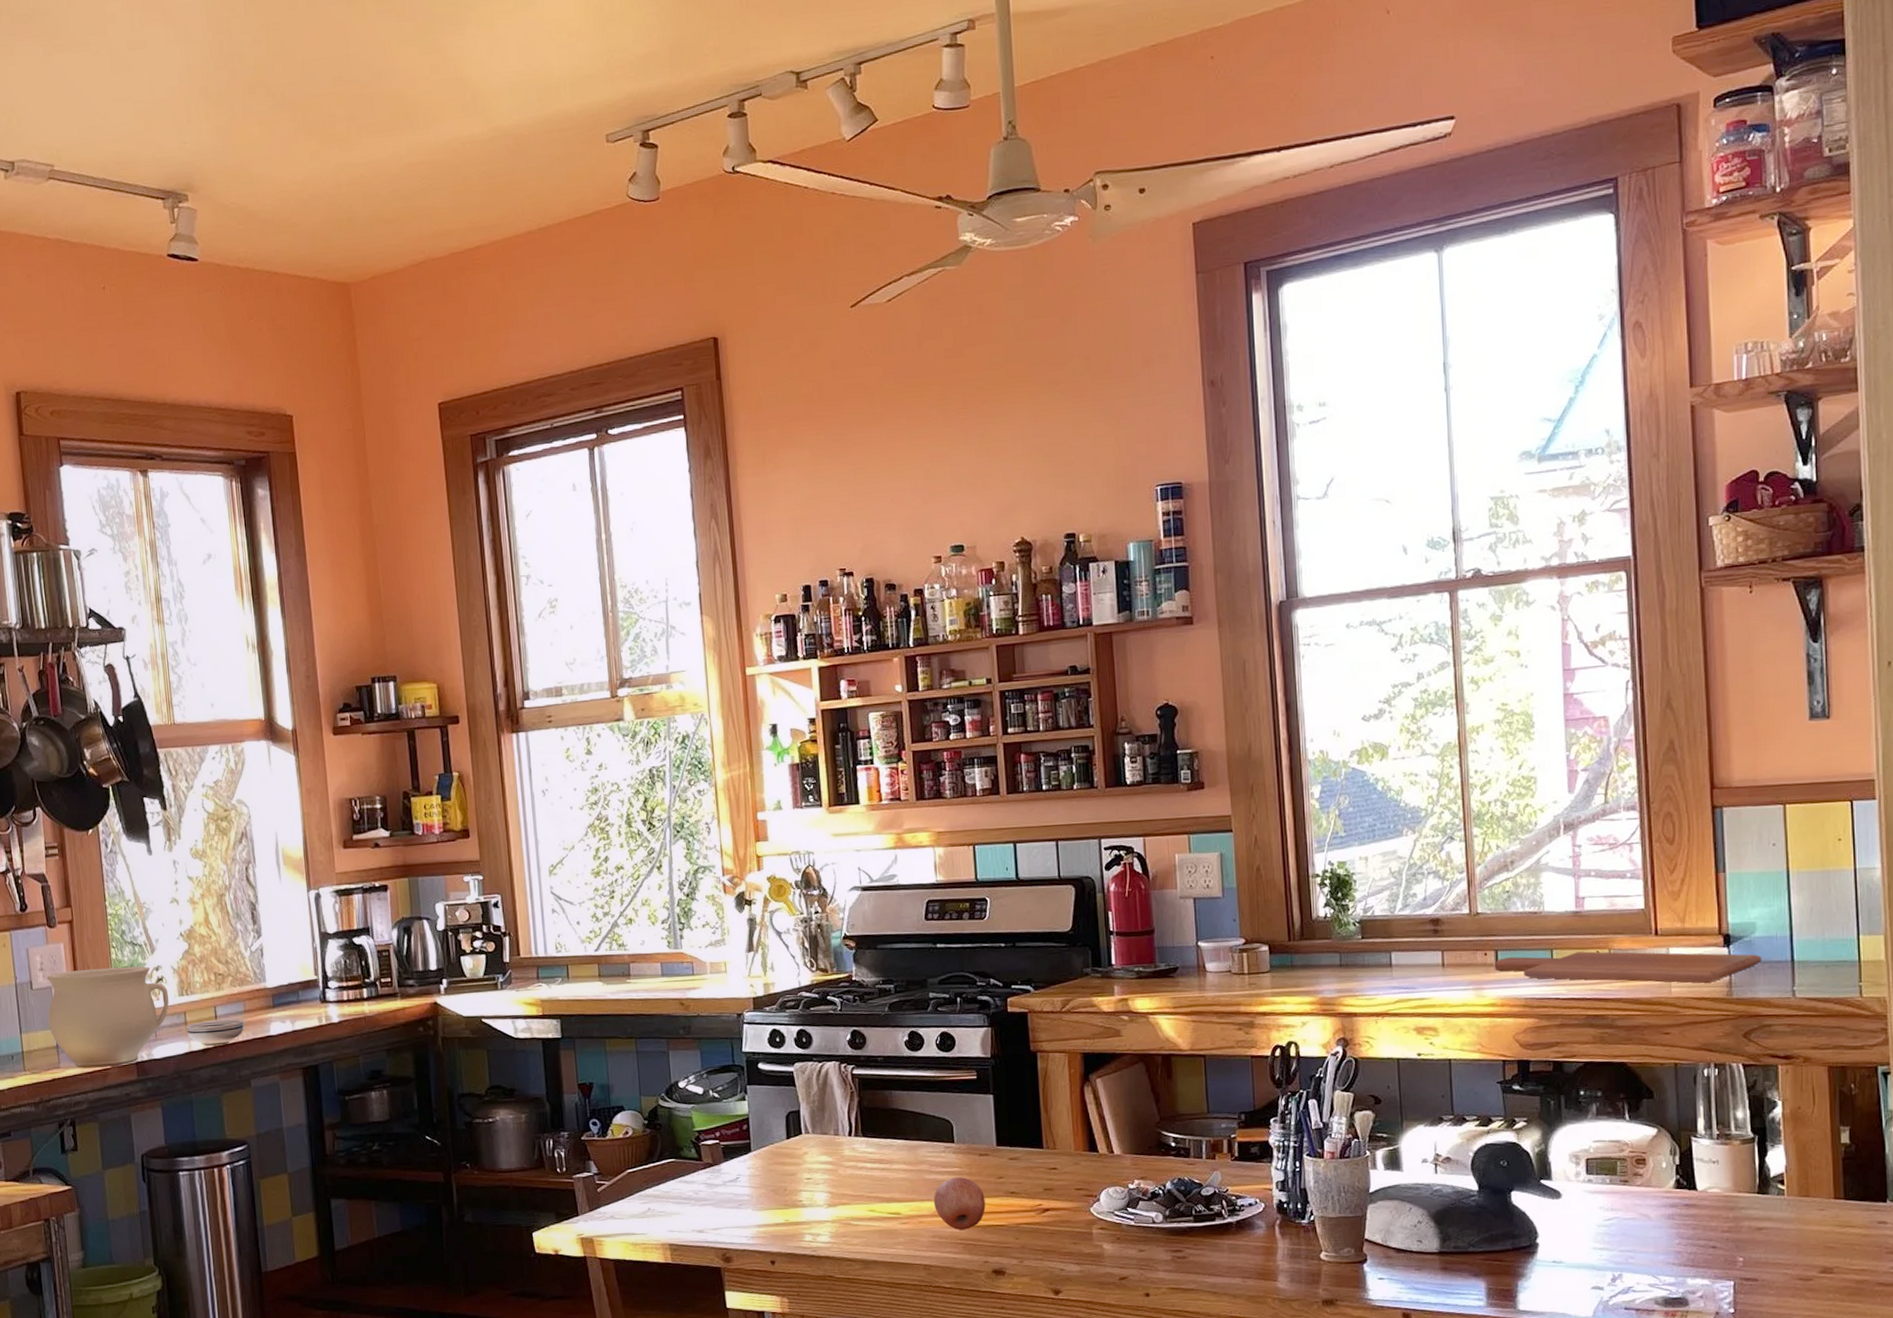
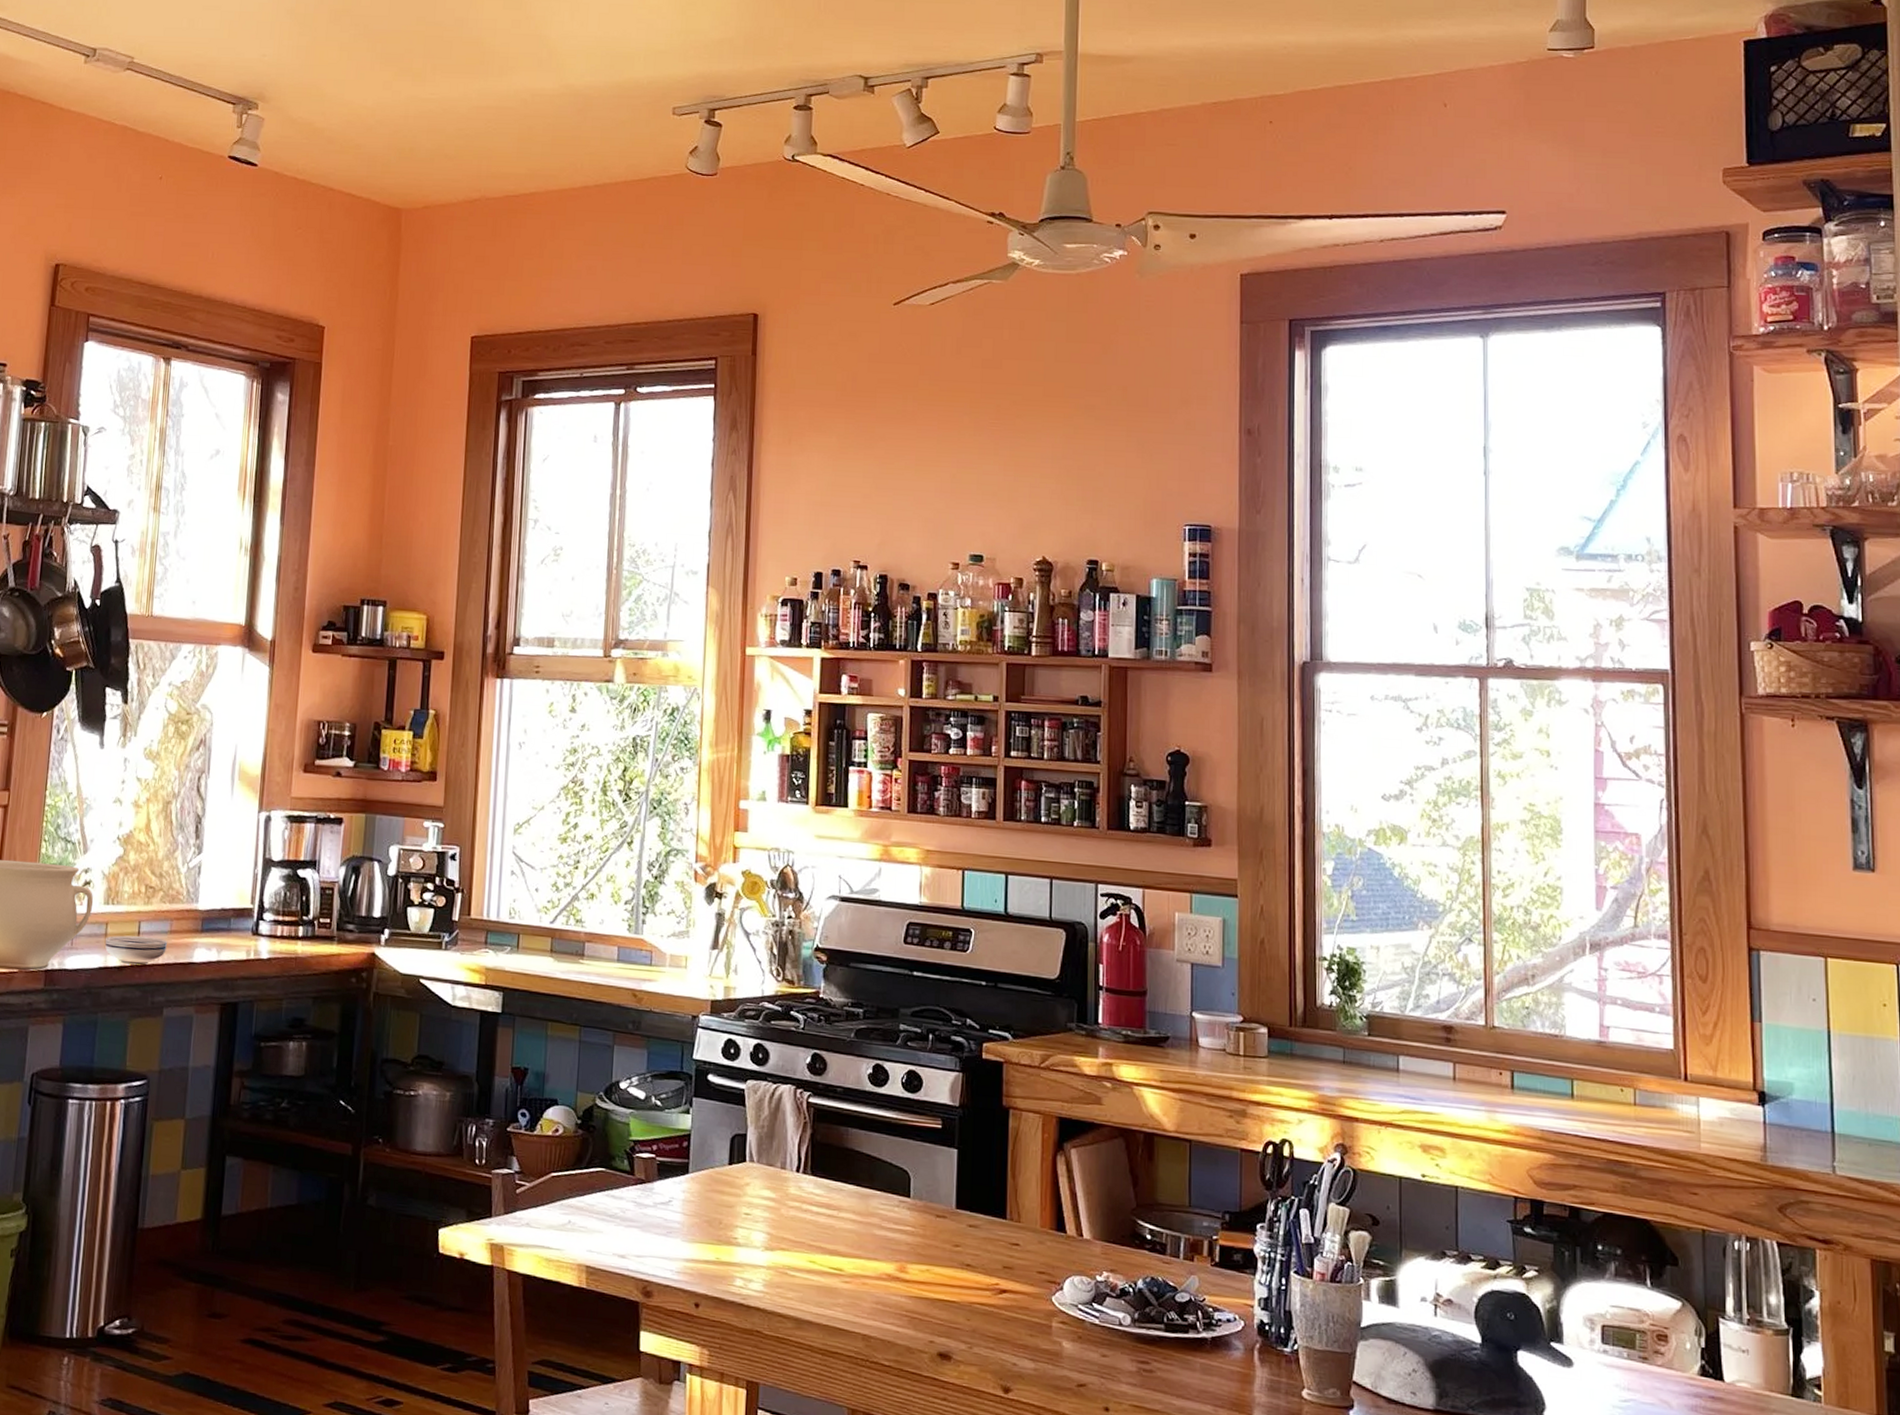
fruit: present [933,1177,986,1230] -> none [880,1237,938,1301]
cutting board: present [1494,951,1761,983] -> none [1509,1080,1799,1143]

